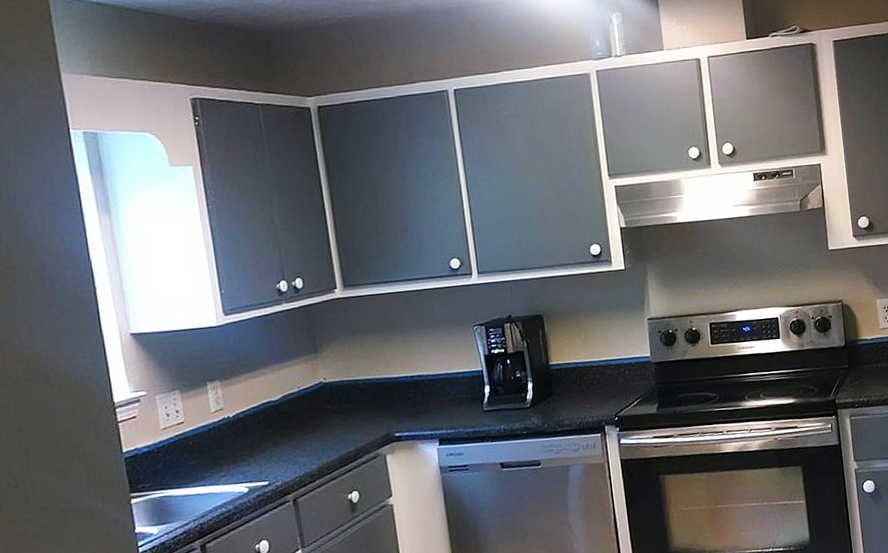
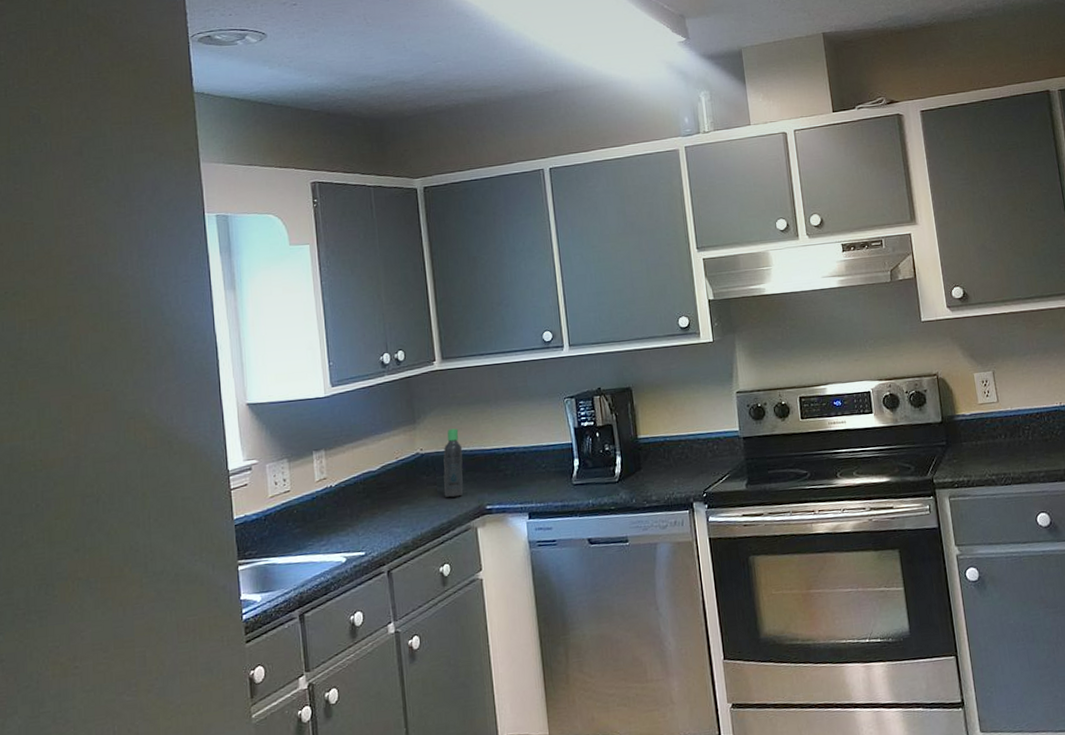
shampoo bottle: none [348,357,371,426] -> present [443,428,464,498]

